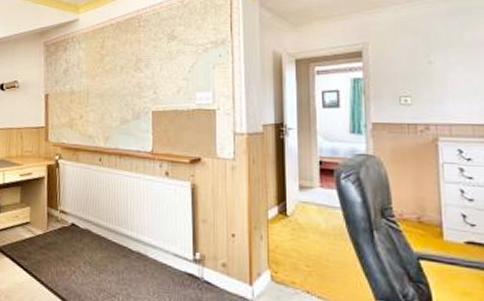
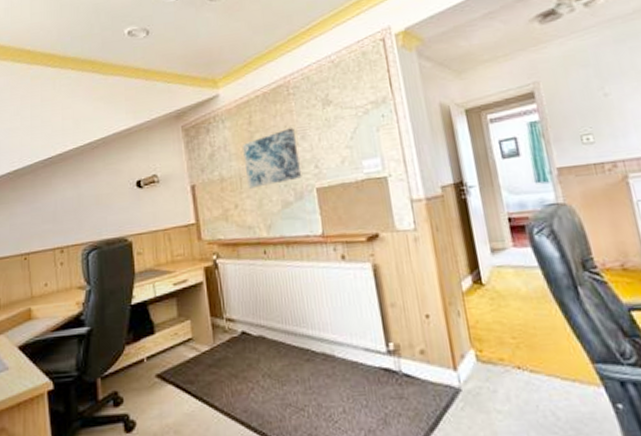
wall art: none [93,56,141,104] -> present [243,128,301,189]

